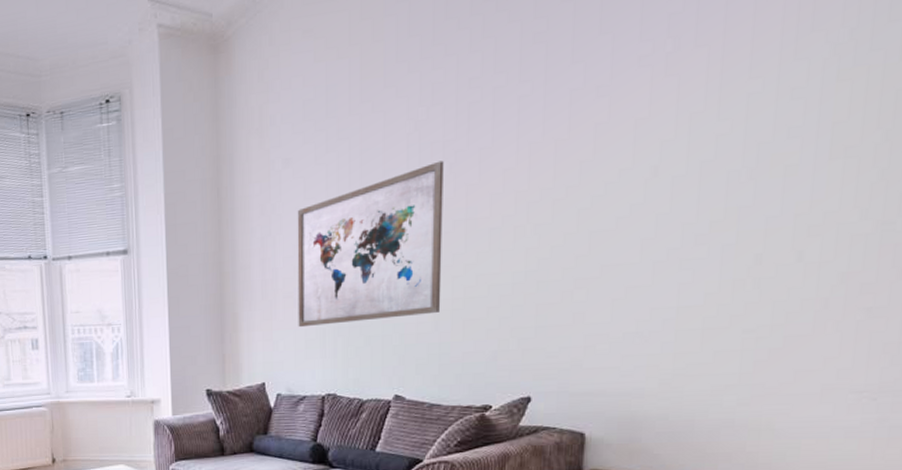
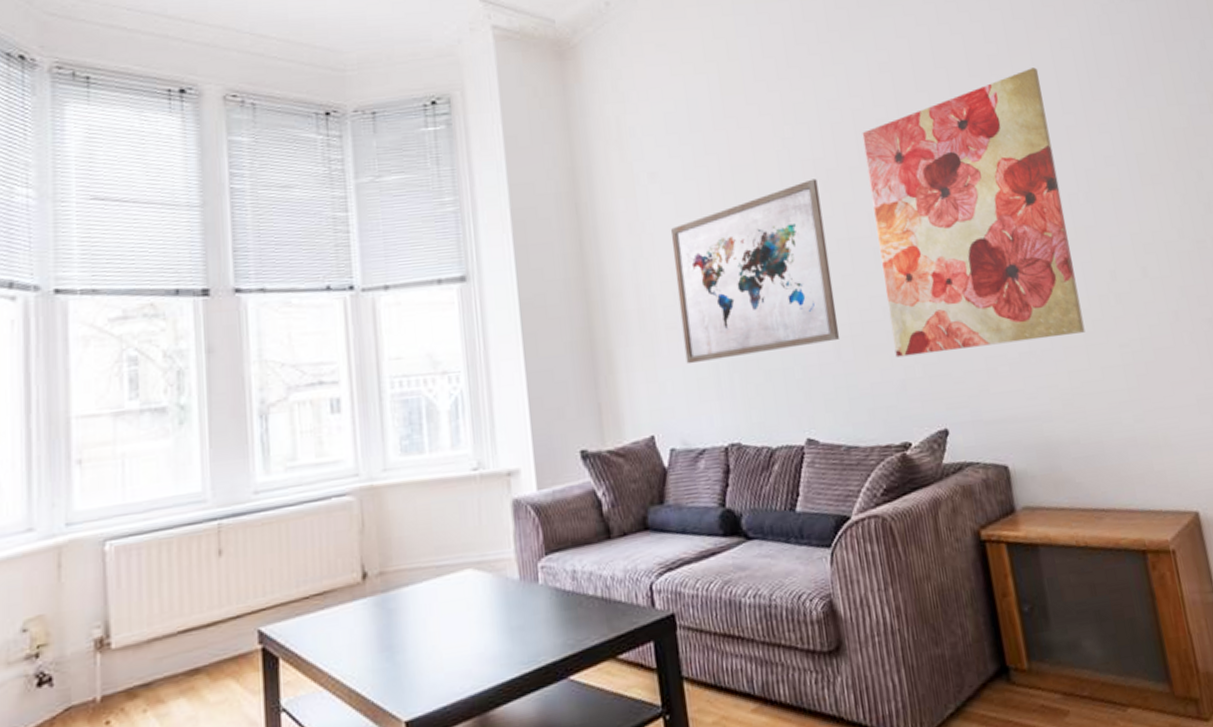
wall art: none [492,24,731,331] -> present [862,67,1085,358]

